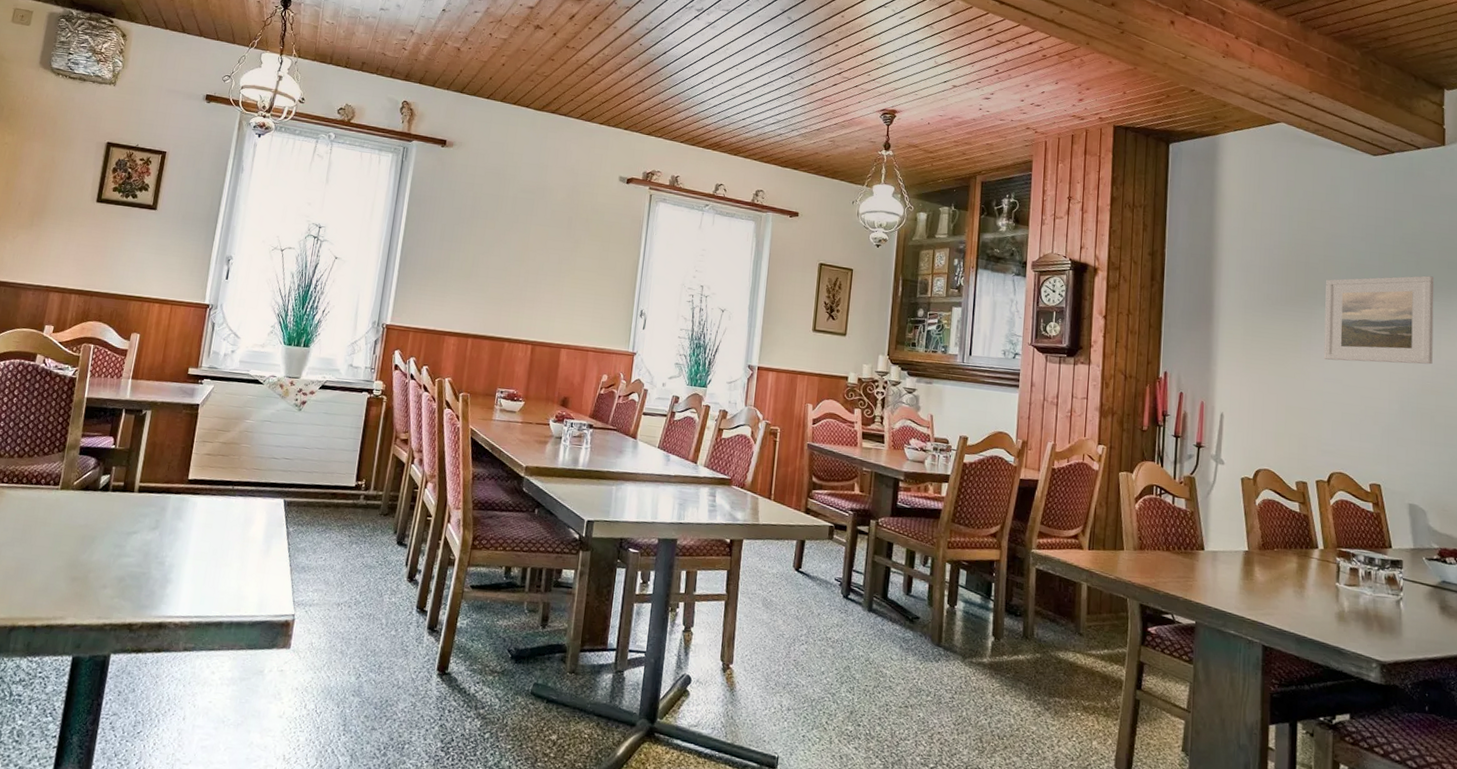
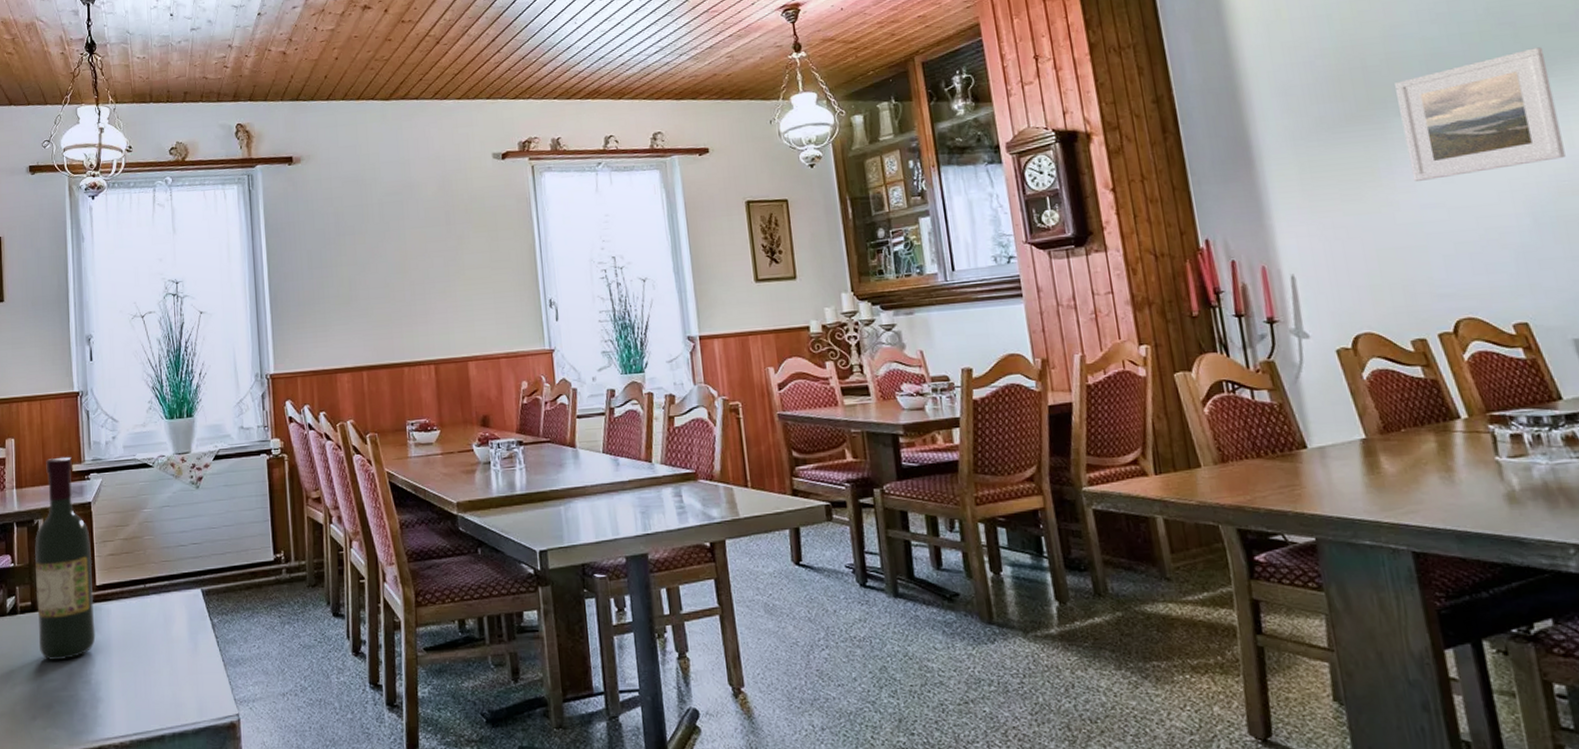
wine bottle: none [123,358,192,540] -> present [34,456,96,660]

